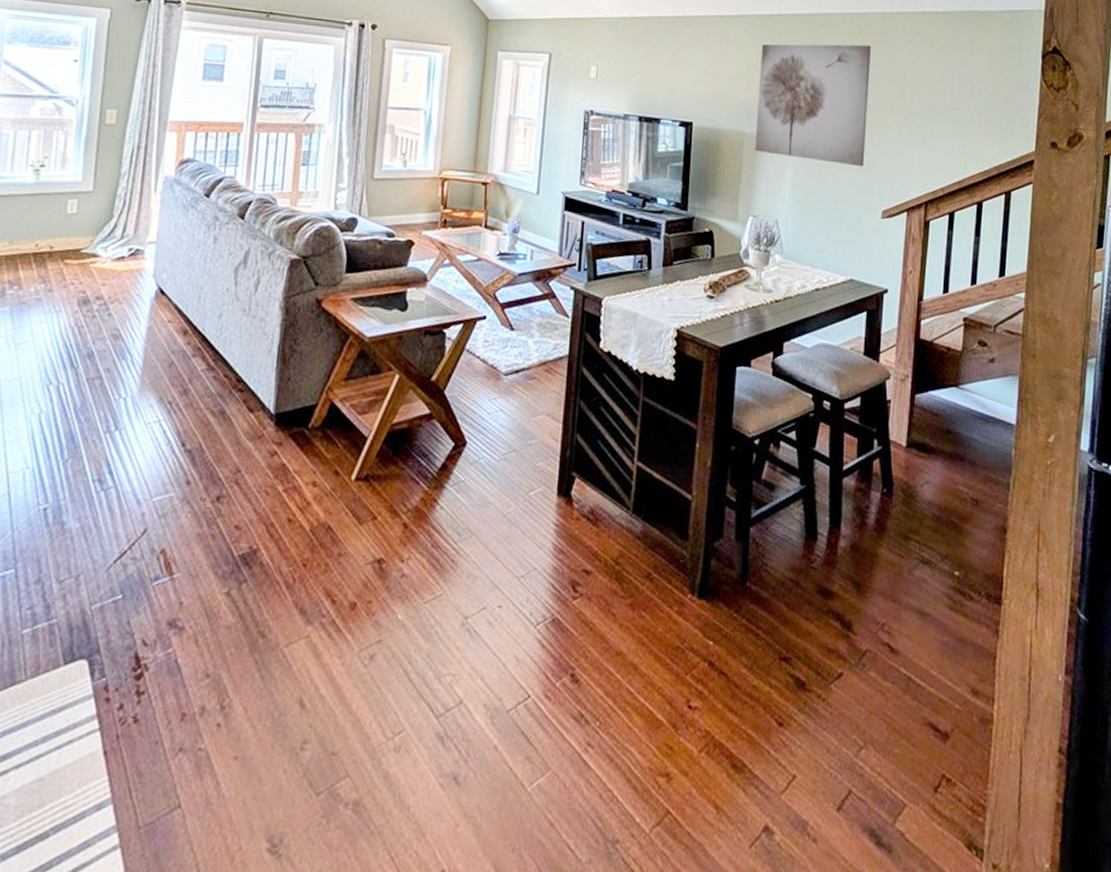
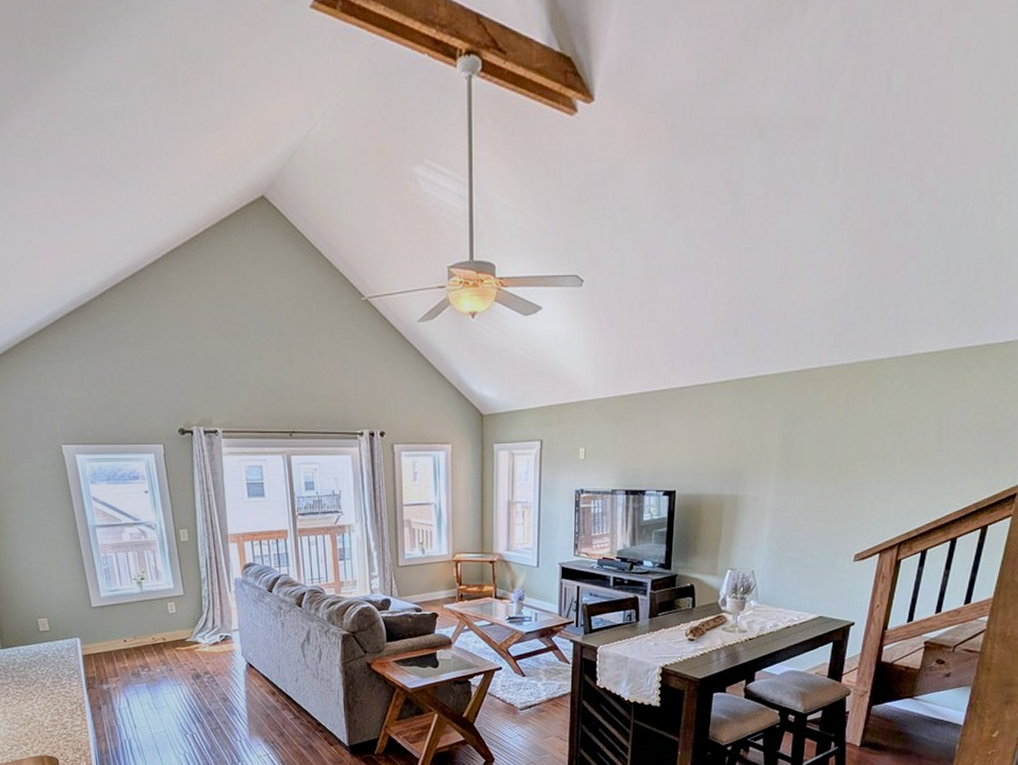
wall art: present [755,44,872,167] -> none [734,396,858,516]

